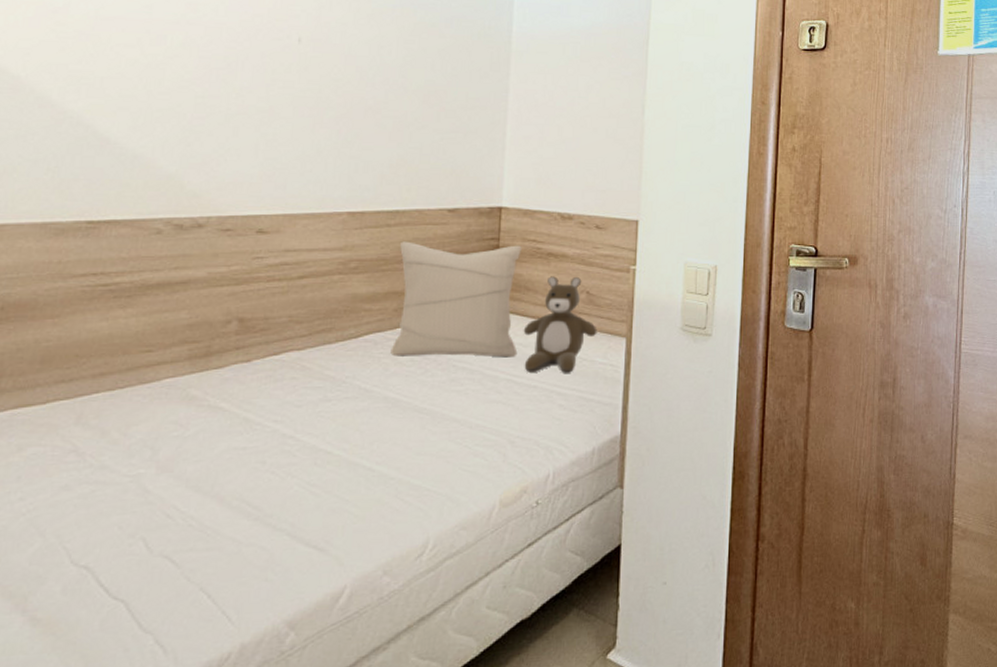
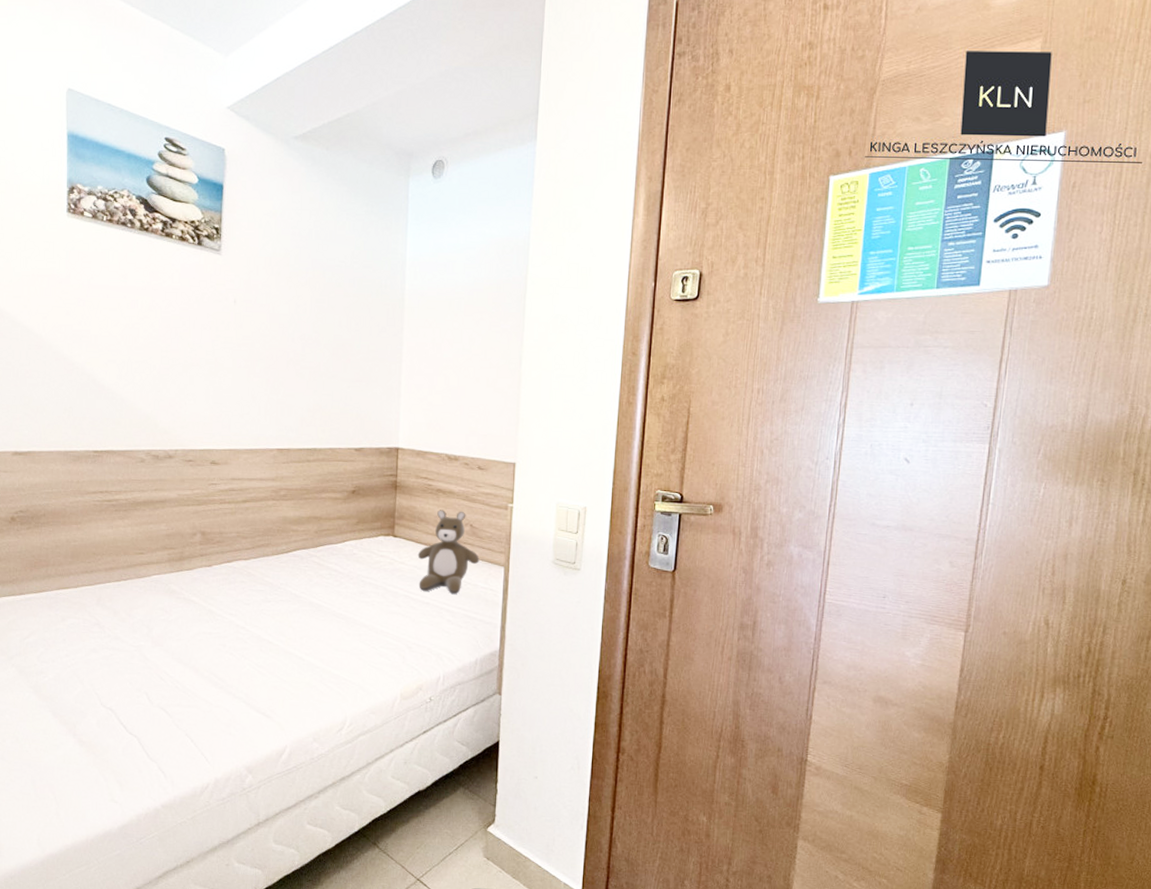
pillow: present [390,241,522,358] -> none [313,475,415,577]

